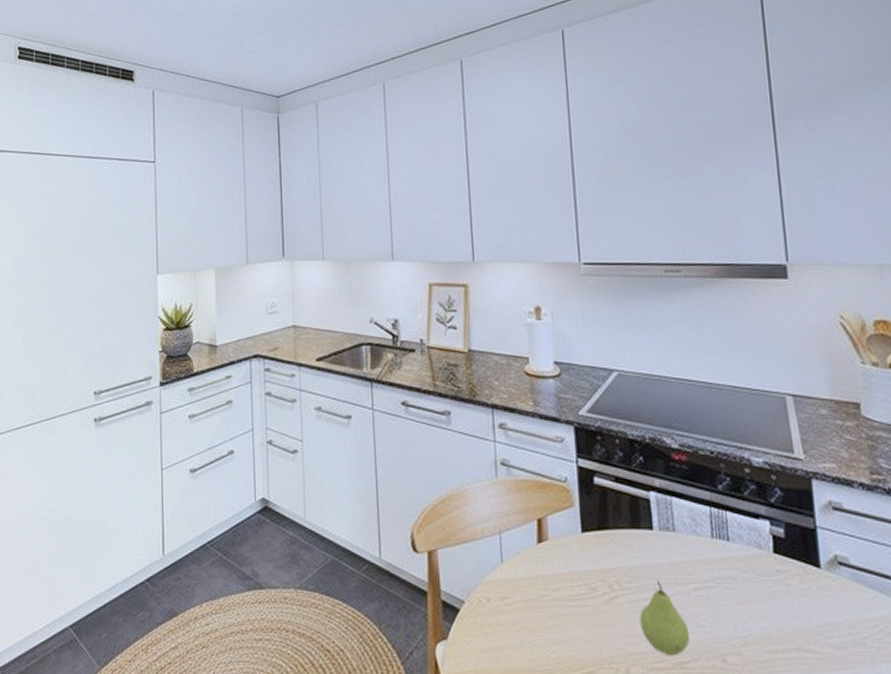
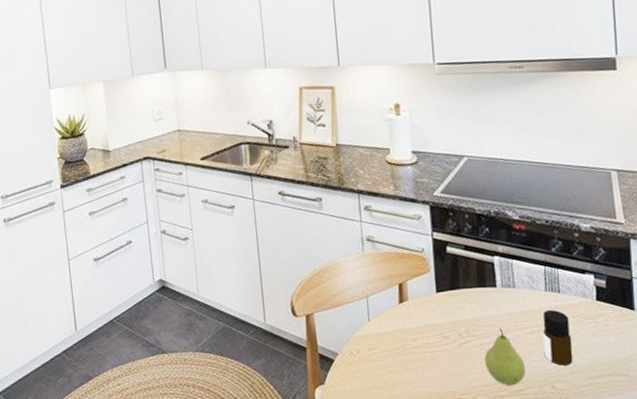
bottle: none [709,561,748,634] -> present [543,309,573,366]

